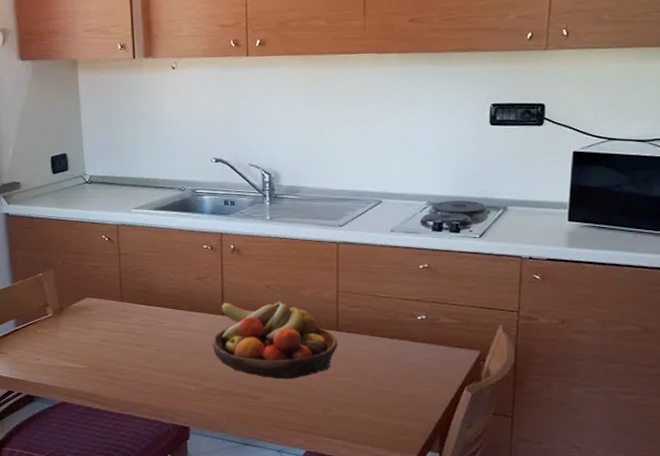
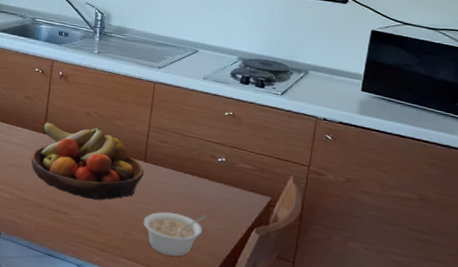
legume: none [343,379,413,428] -> present [143,212,208,257]

